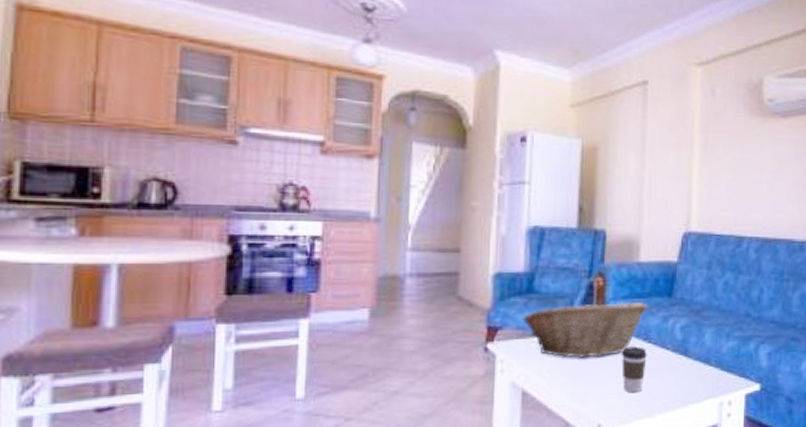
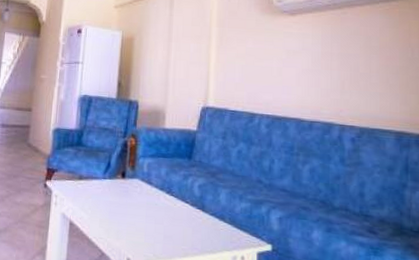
fruit basket: present [522,300,648,358] -> none [72,155,171,203]
coffee cup: present [622,346,647,393] -> none [148,197,170,237]

